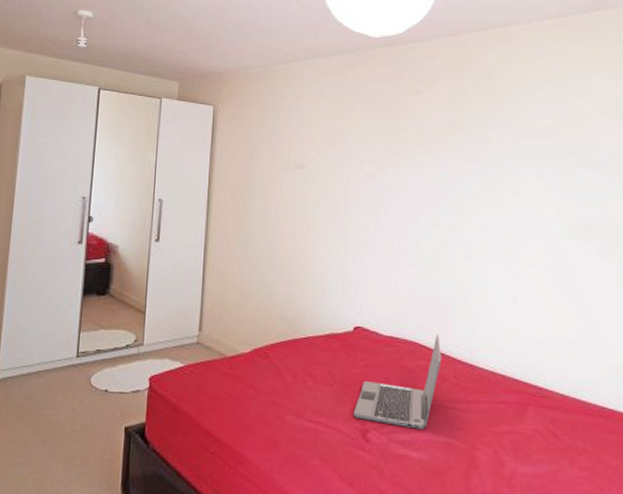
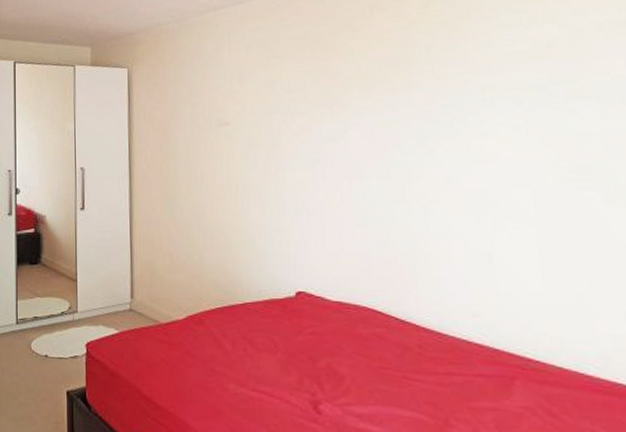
laptop: present [353,335,442,429] -> none [301,299,403,403]

